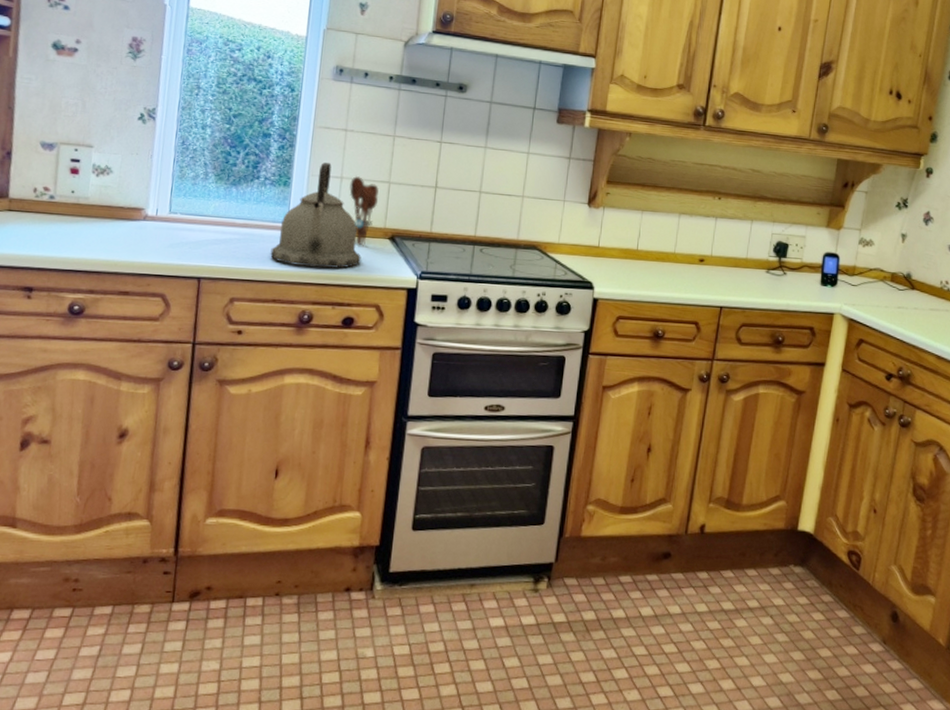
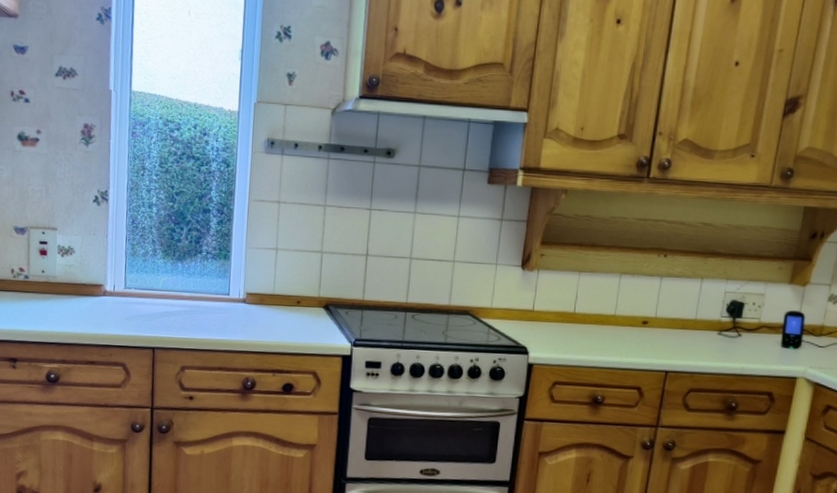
kettle: present [270,163,362,269] -> none [215,235,298,338]
utensil holder: present [349,175,379,246] -> none [284,246,313,315]

